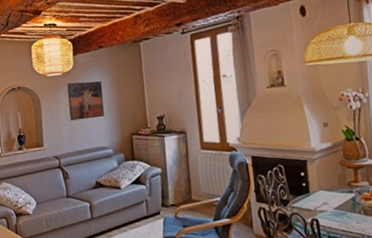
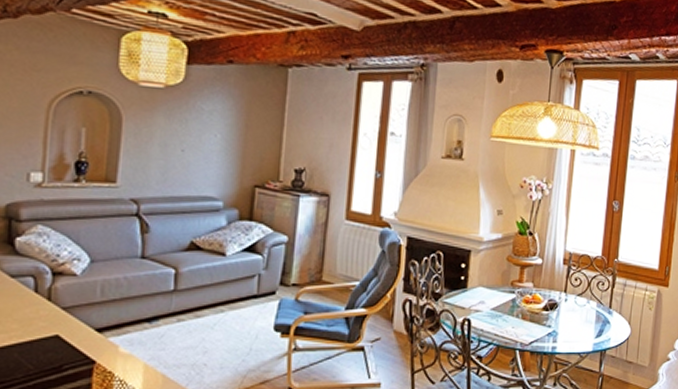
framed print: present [67,81,104,121] -> none [166,100,223,157]

